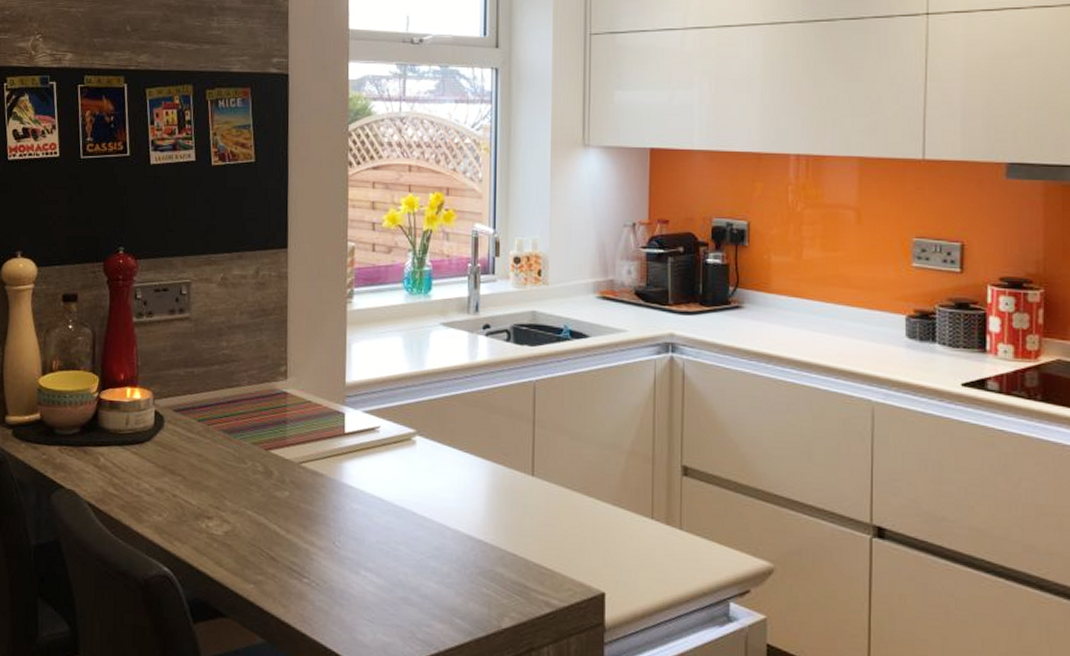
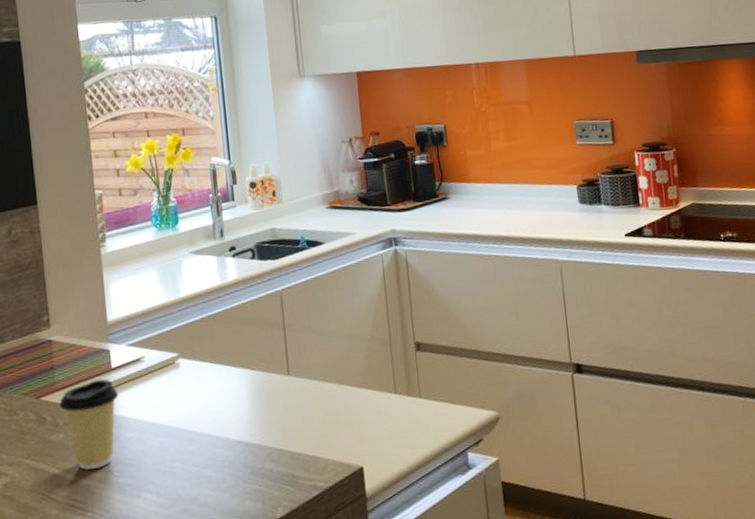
coffee cup: none [288,442,349,535] -> present [59,379,119,470]

